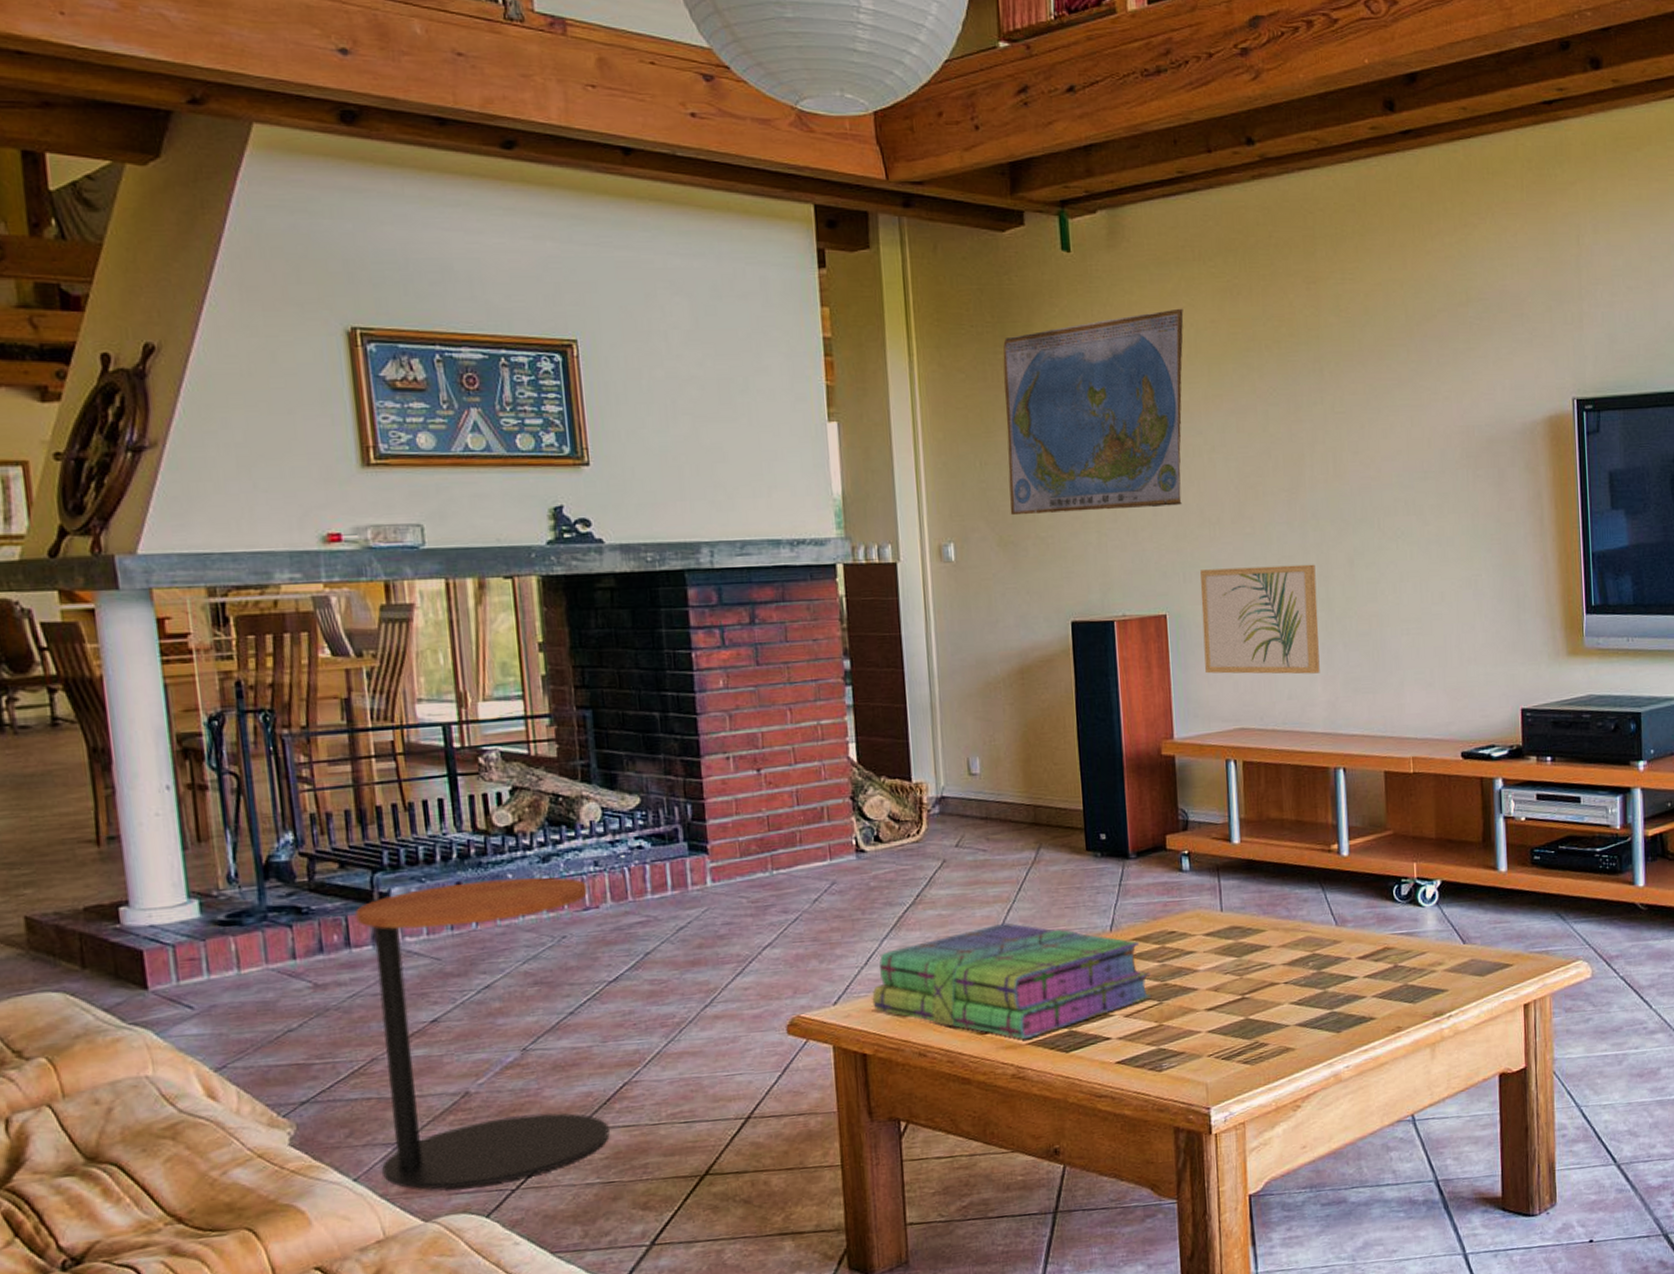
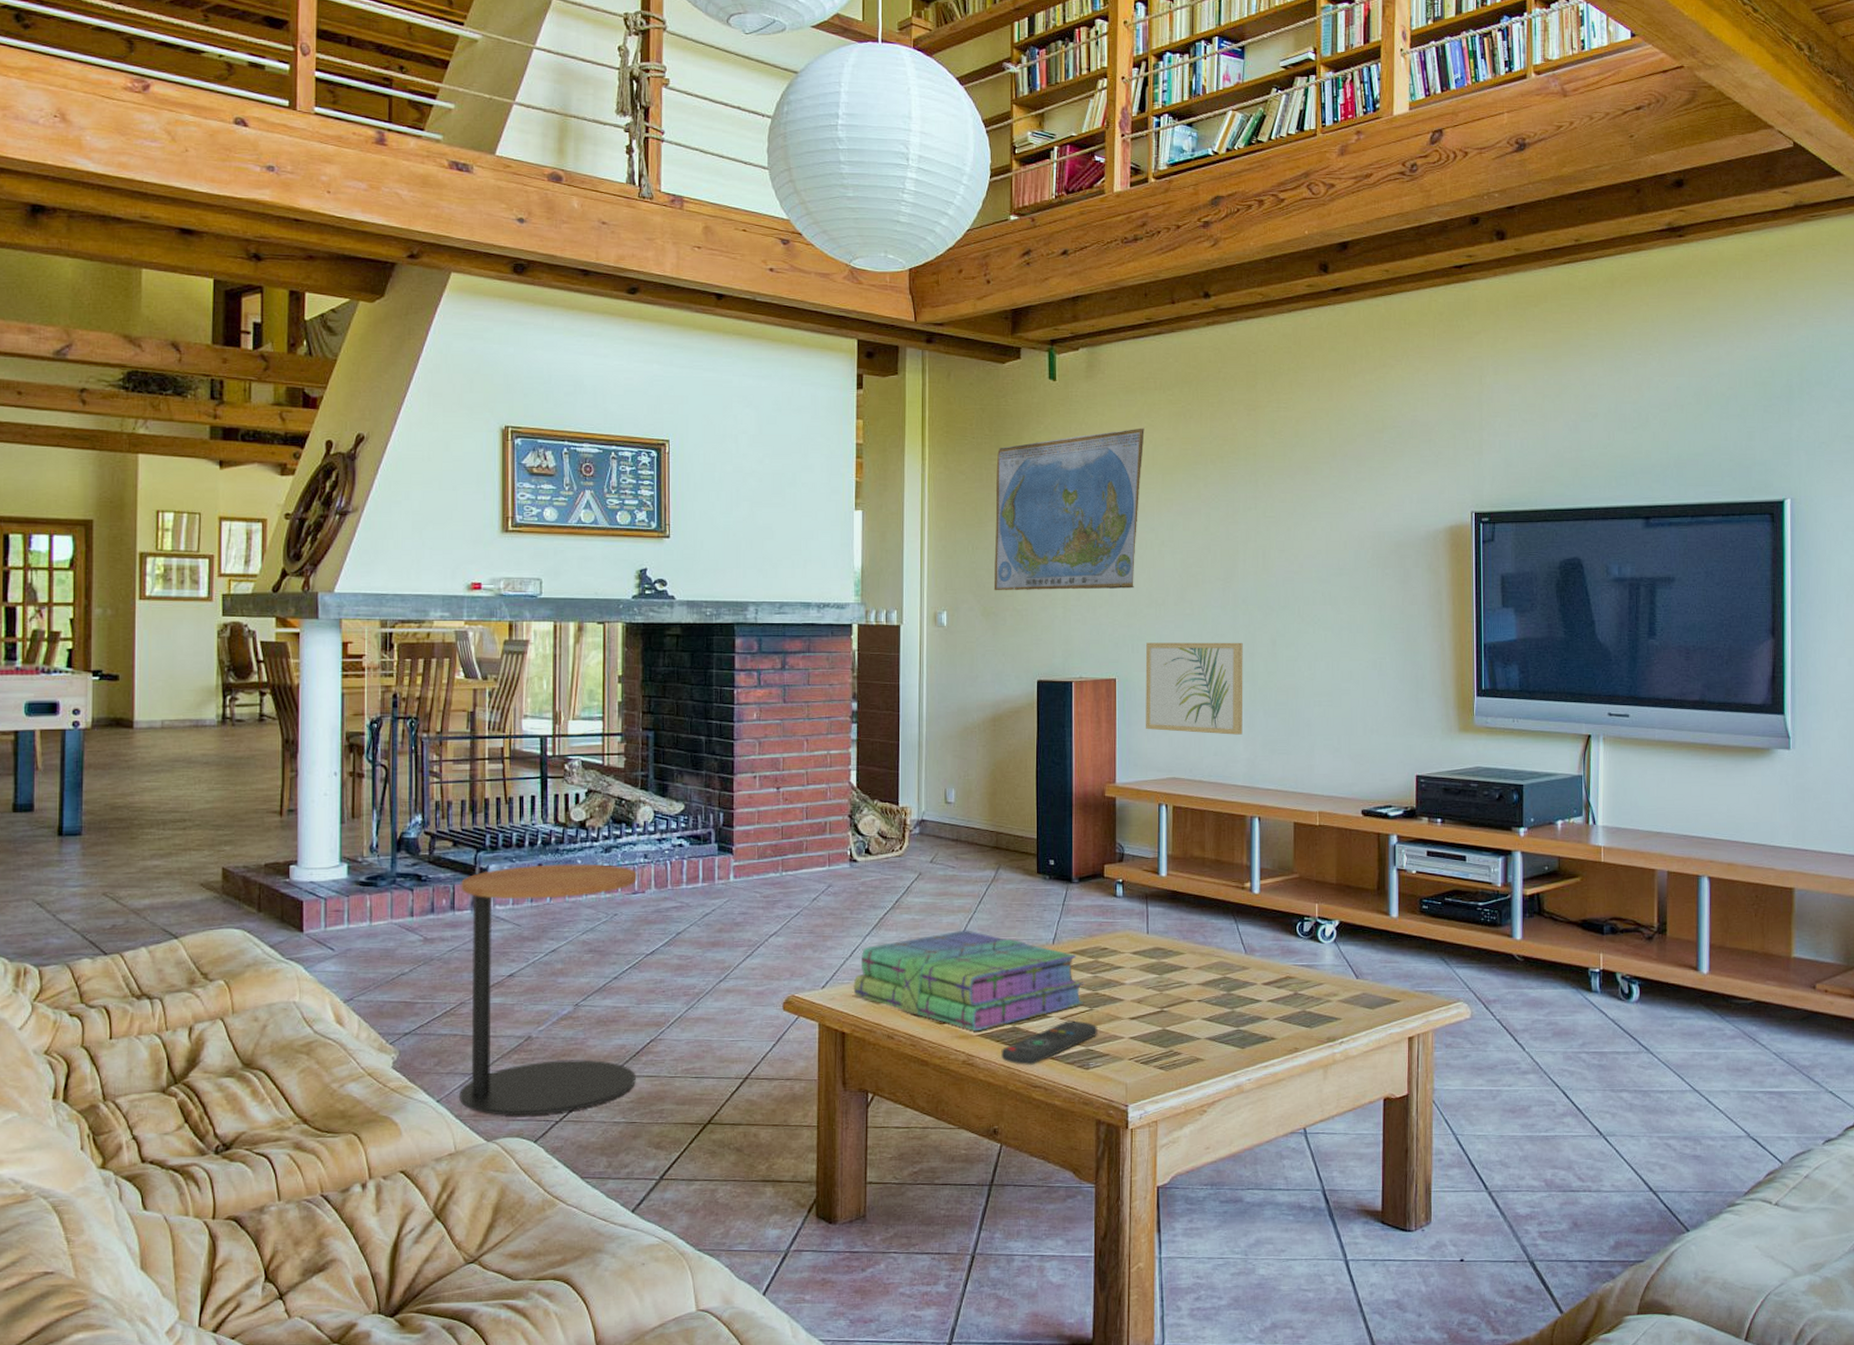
remote control: none [1057,1017,1170,1074] -> present [1001,1020,1098,1066]

